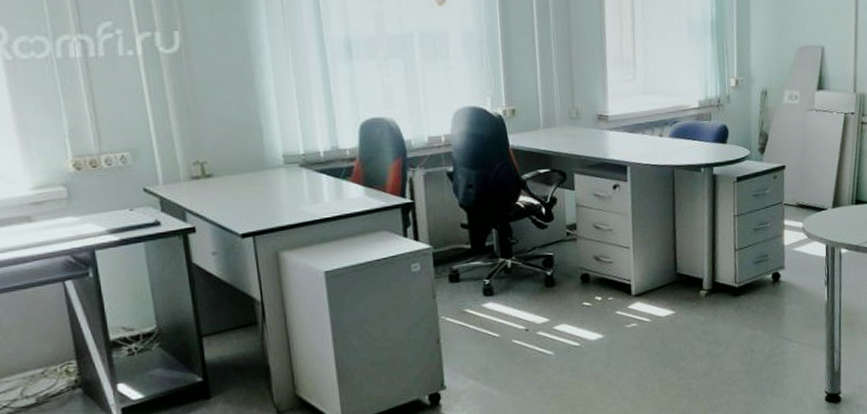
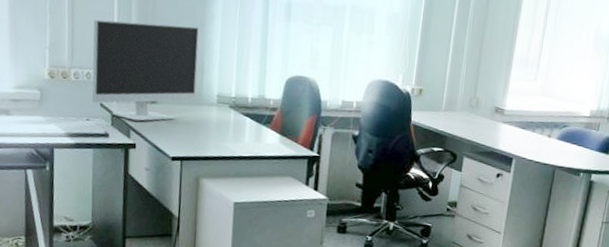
computer monitor: none [119,82,257,201] -> present [92,19,199,121]

